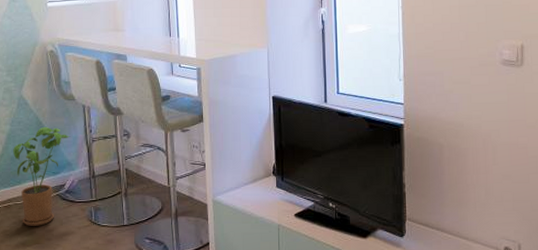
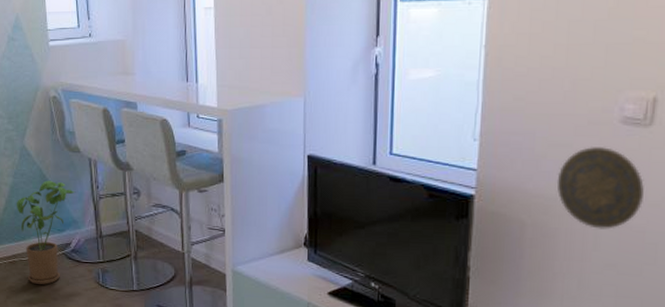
decorative plate: none [462,83,523,147] -> present [556,147,644,229]

